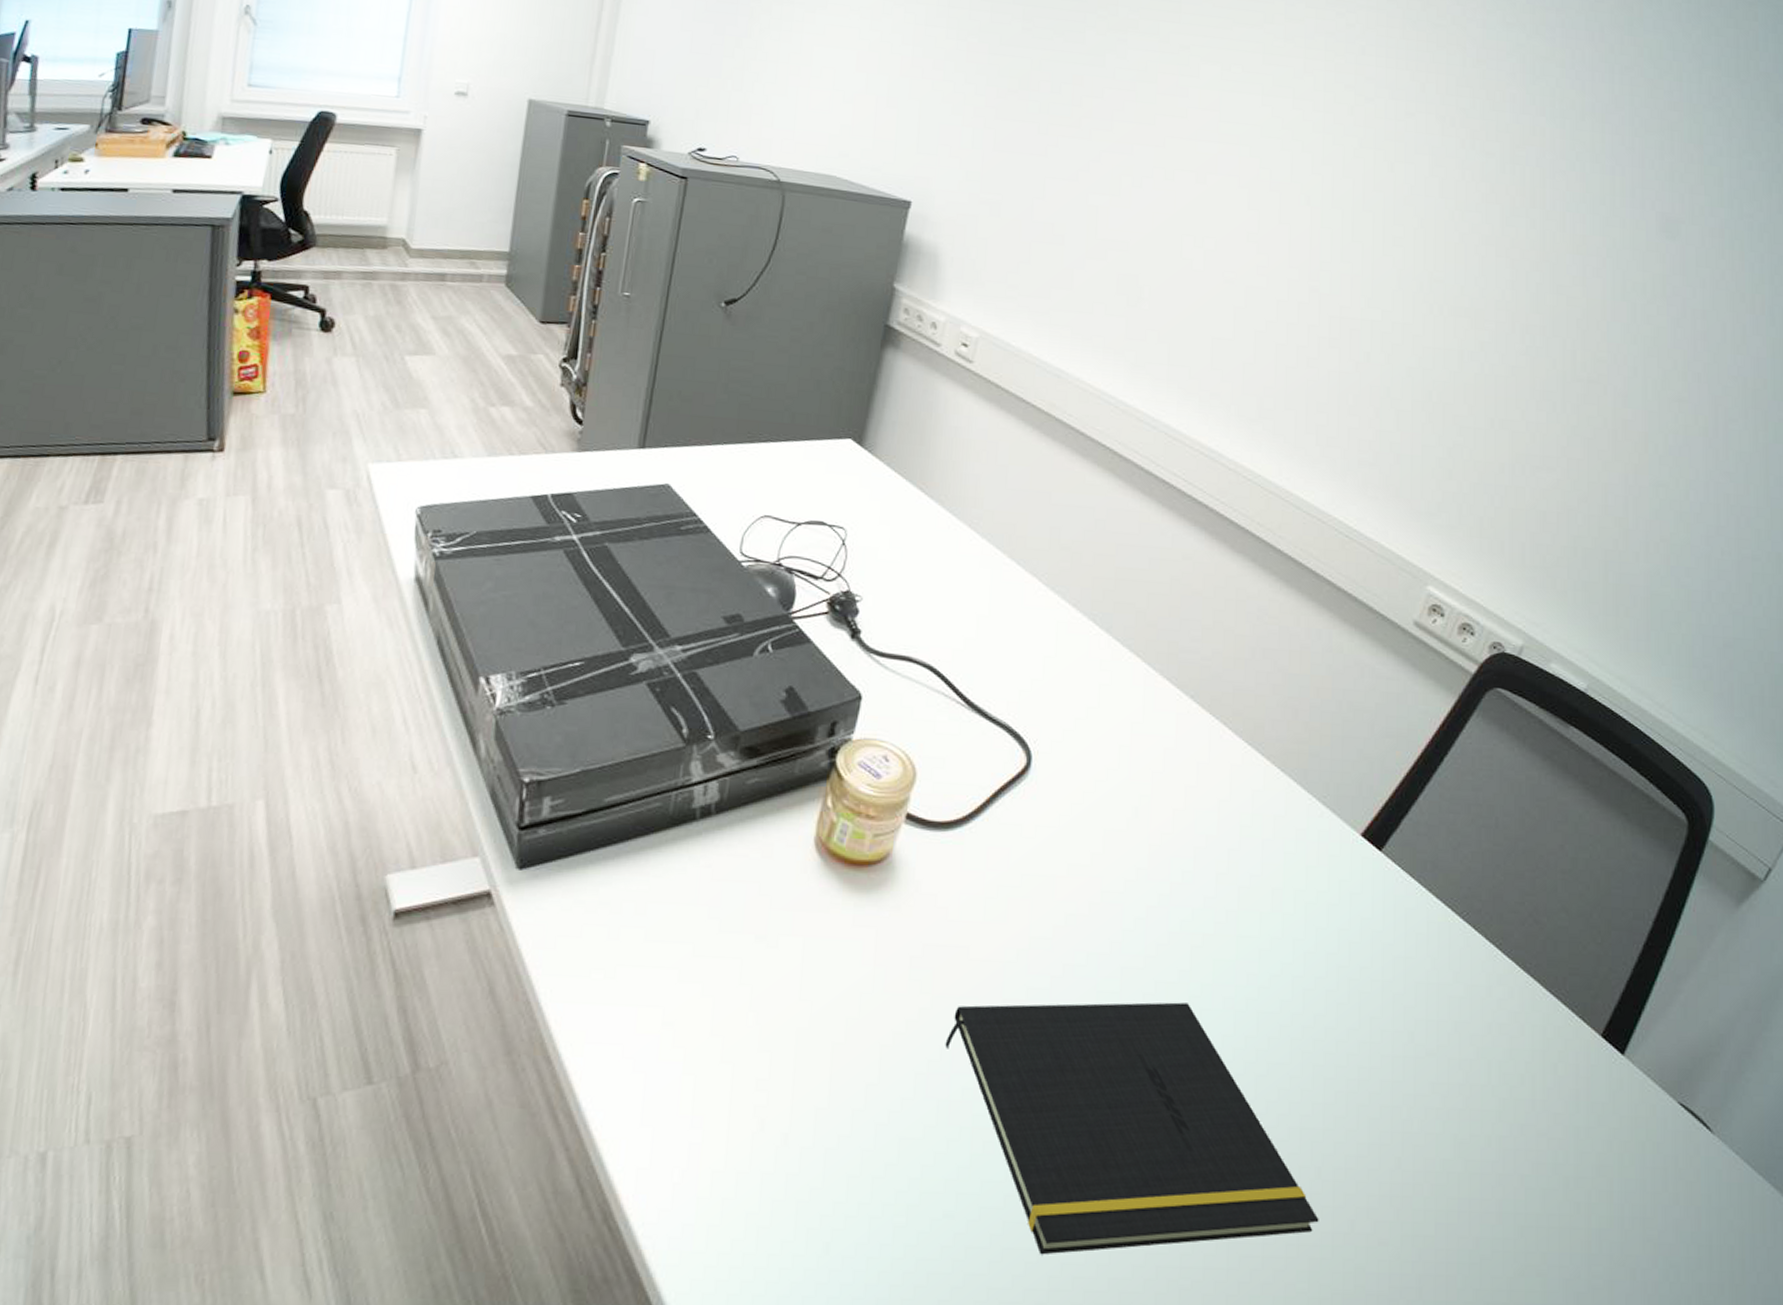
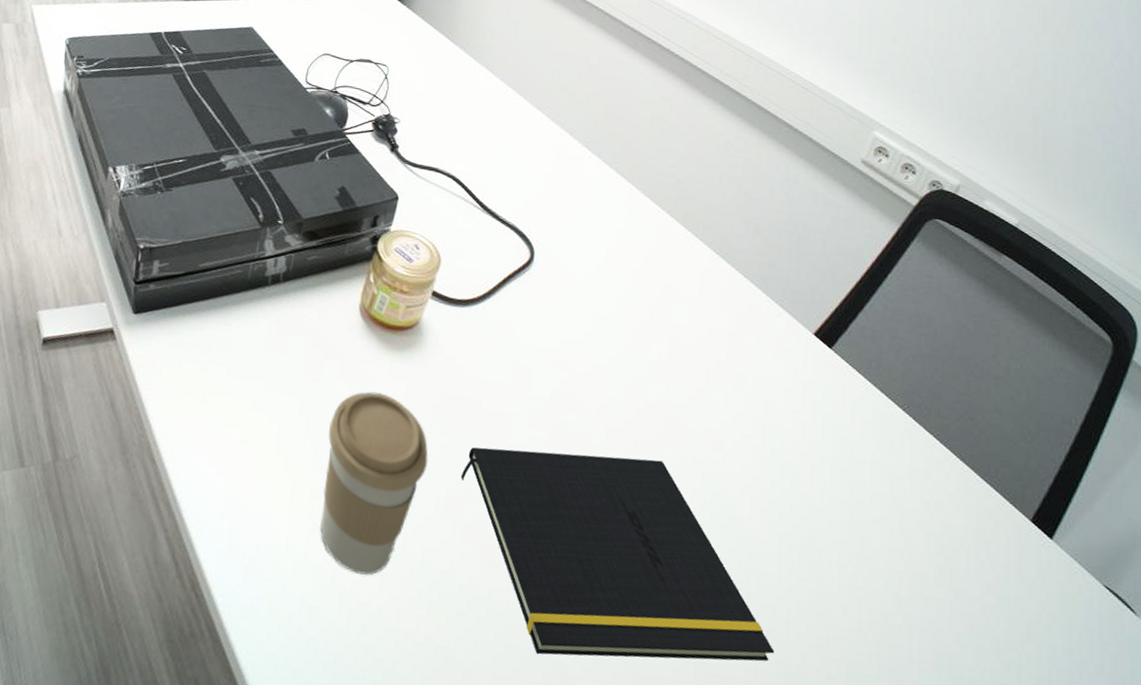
coffee cup: none [768,946,904,1180] -> present [319,391,428,576]

